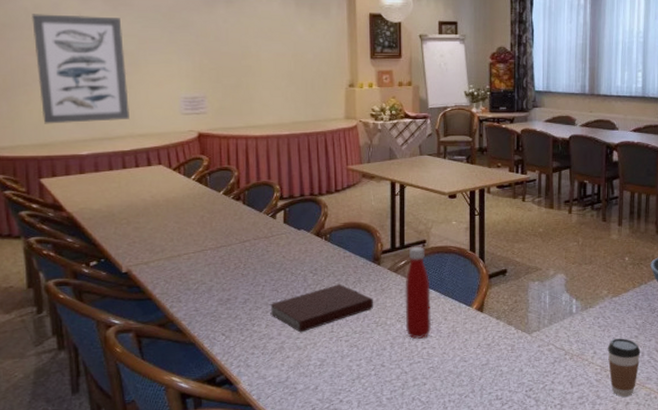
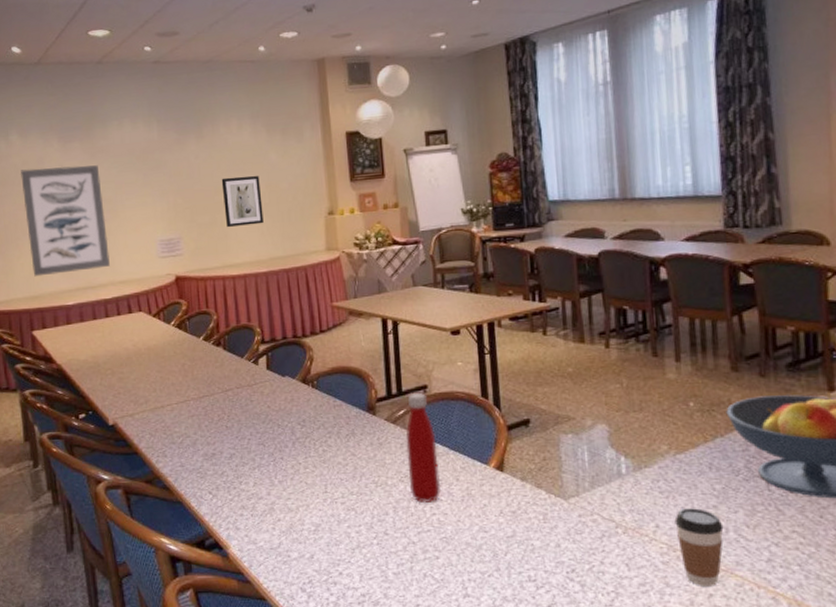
wall art: none [249,43,288,91] -> present [221,175,264,228]
notebook: present [269,284,374,333] -> none [256,437,372,493]

